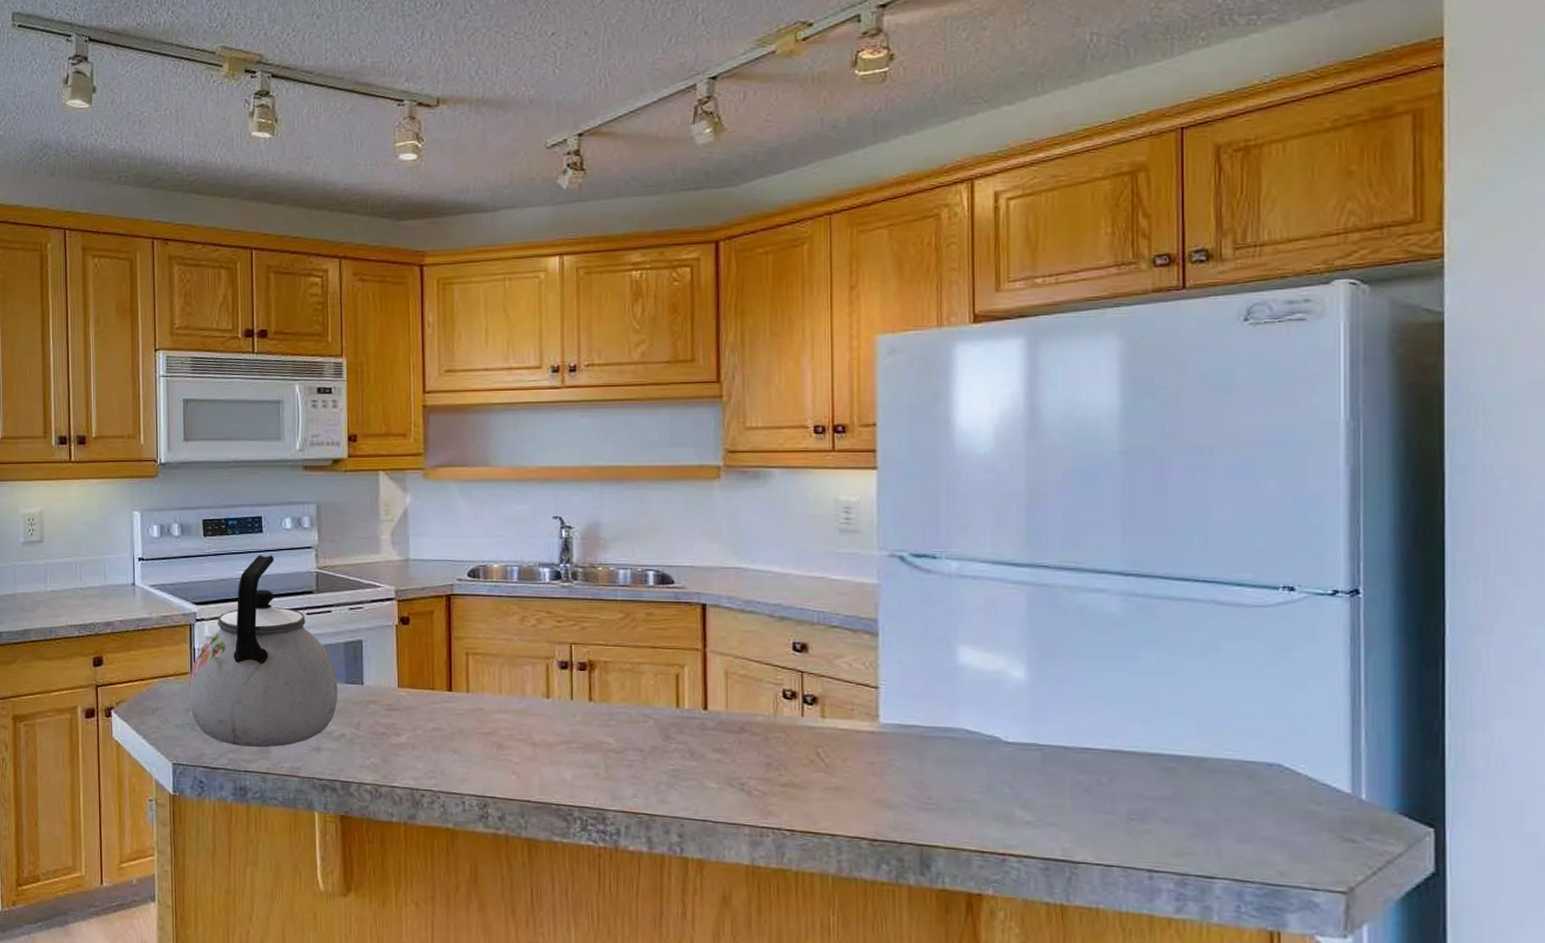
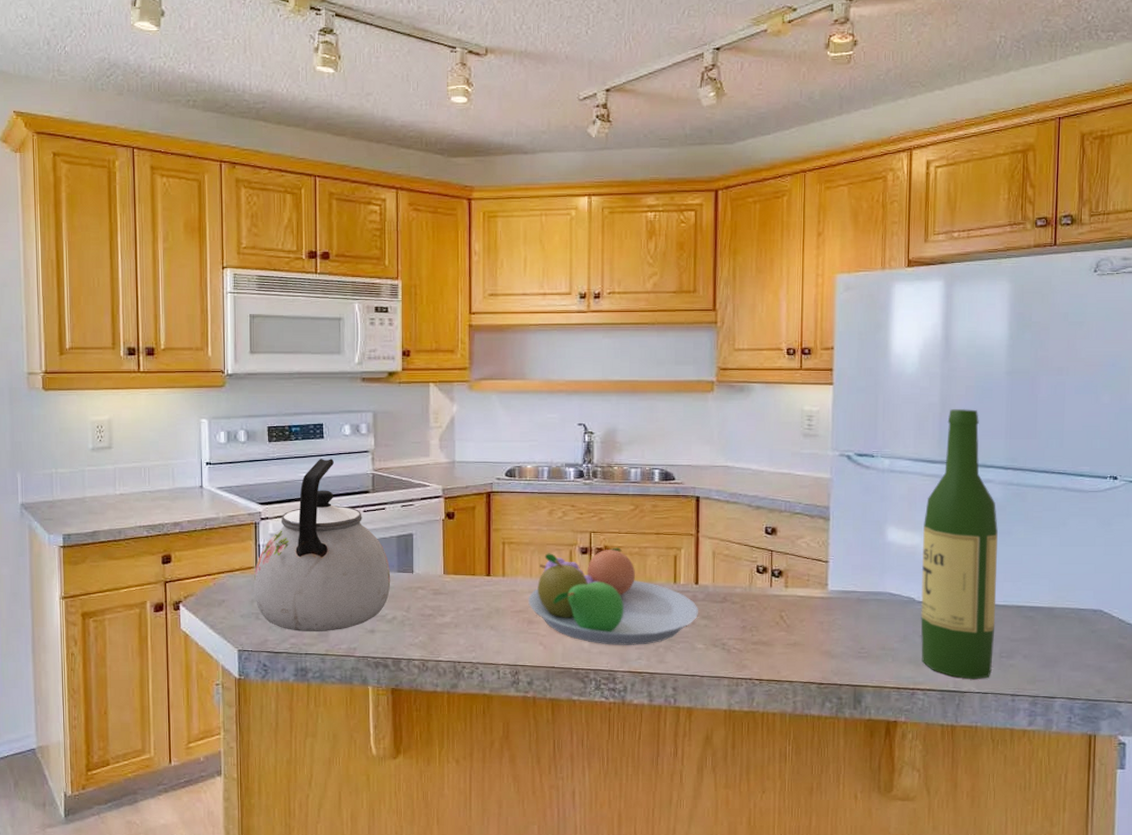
fruit bowl: none [497,662,708,781] -> present [528,547,698,646]
wine bottle: none [1008,497,1120,847] -> present [920,408,998,680]

